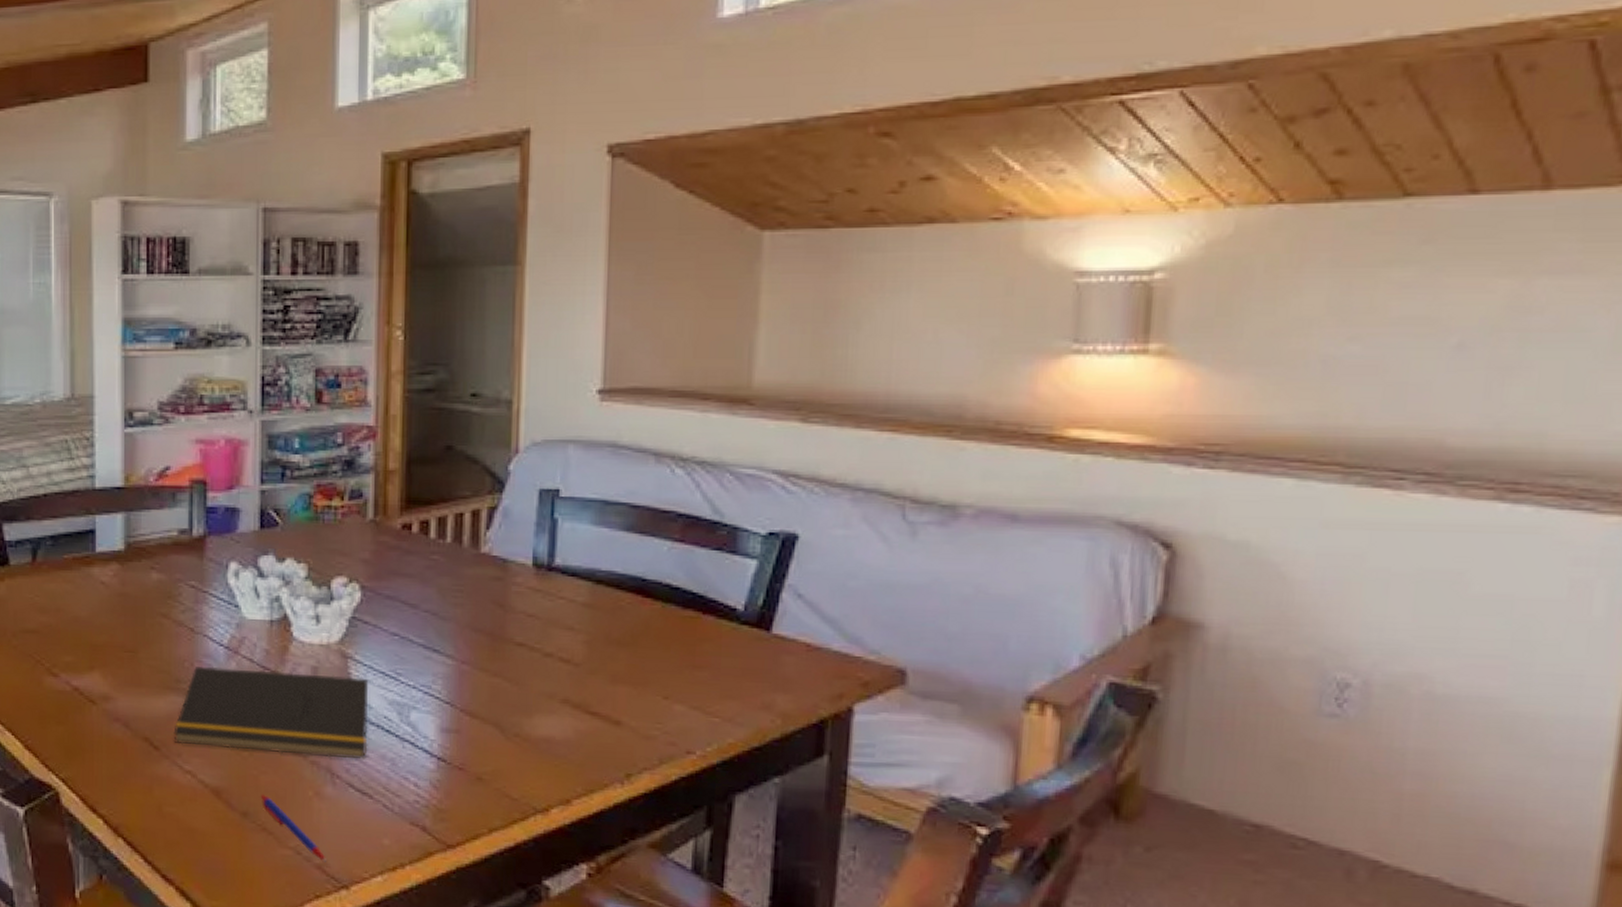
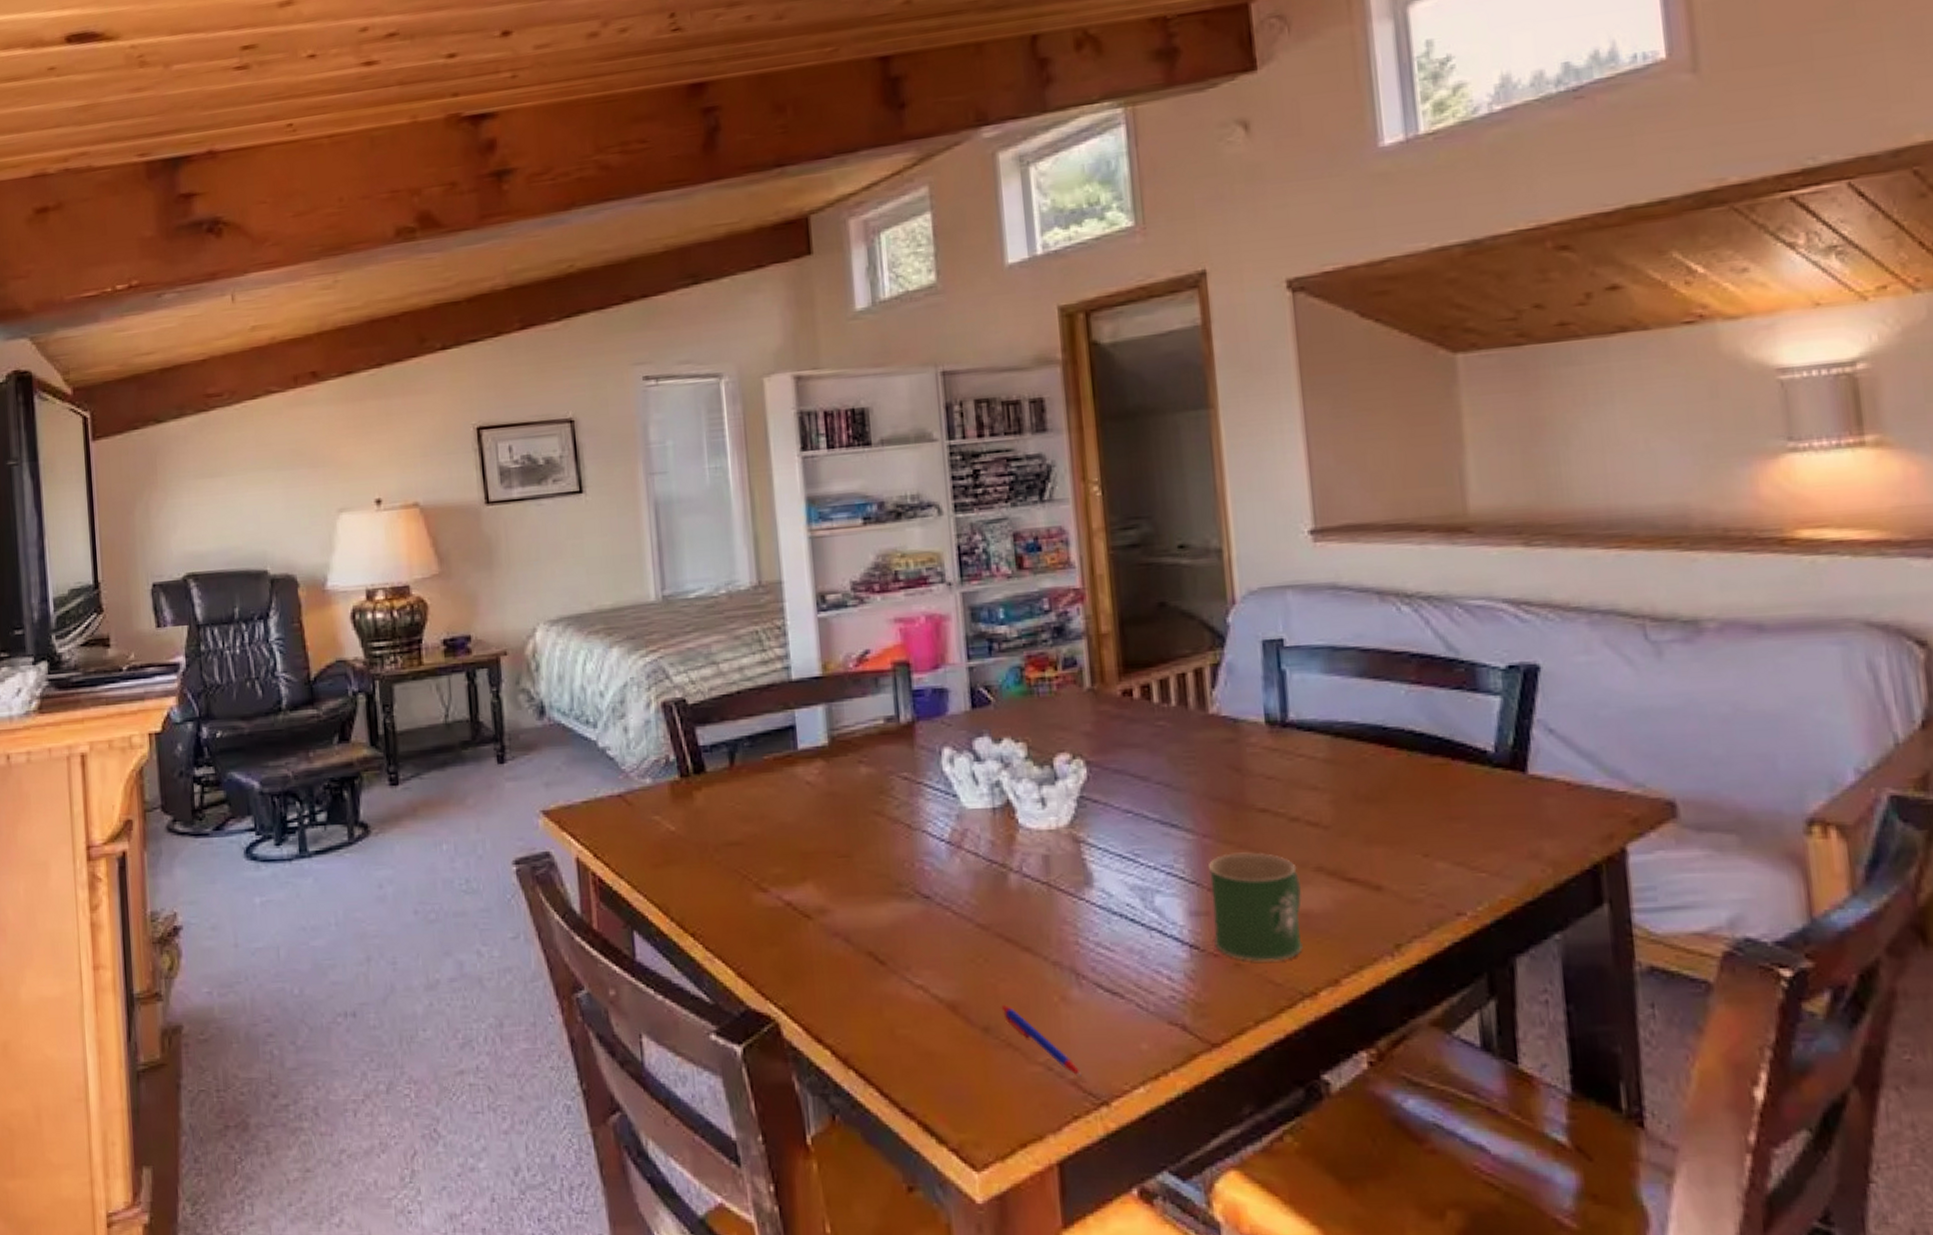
notepad: present [173,666,369,760] -> none [899,862,1113,956]
mug: none [461,679,546,779] -> present [1207,852,1303,962]

